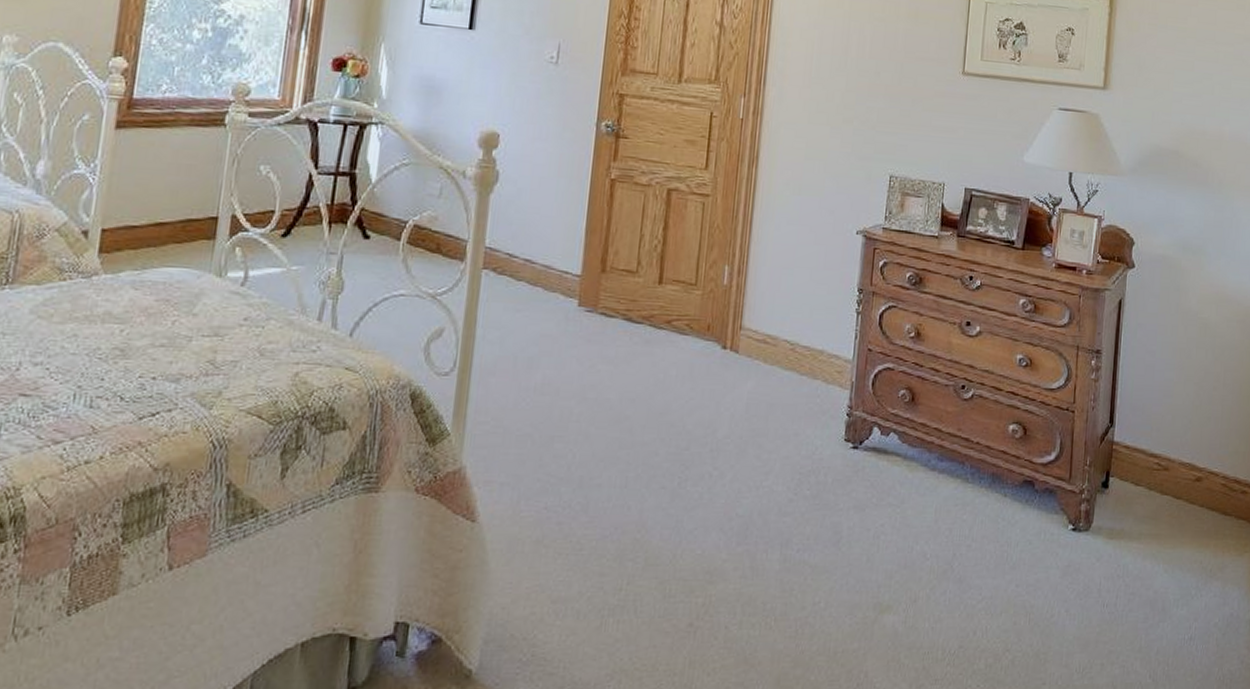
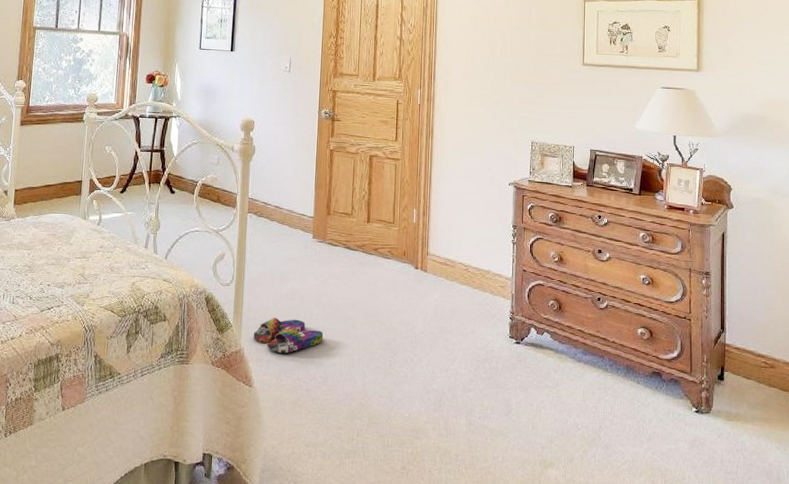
slippers: none [481,420,587,471] -> present [253,317,324,353]

